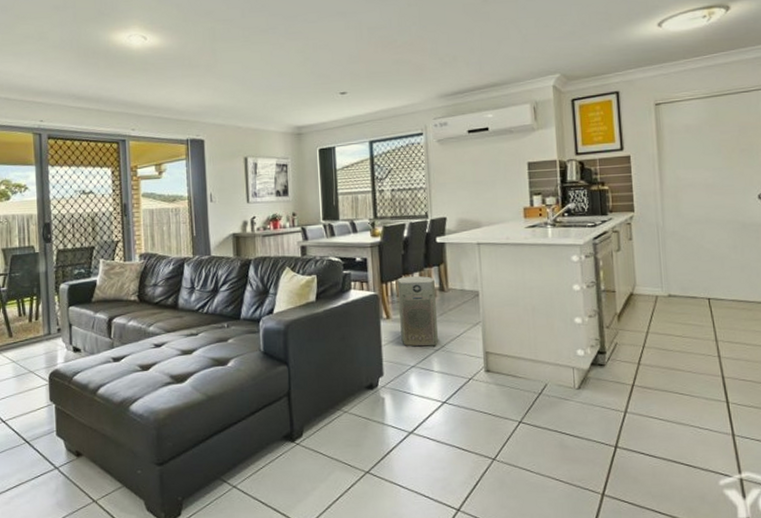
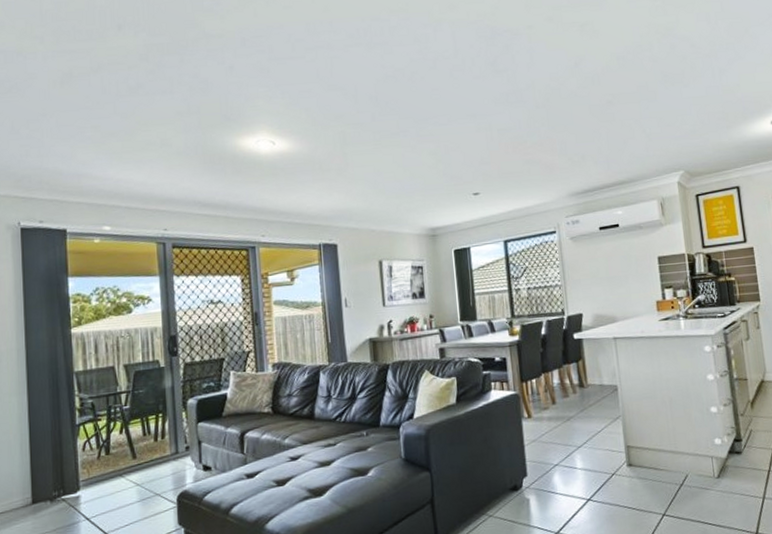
air purifier: present [398,276,438,347] -> none [537,373,580,445]

